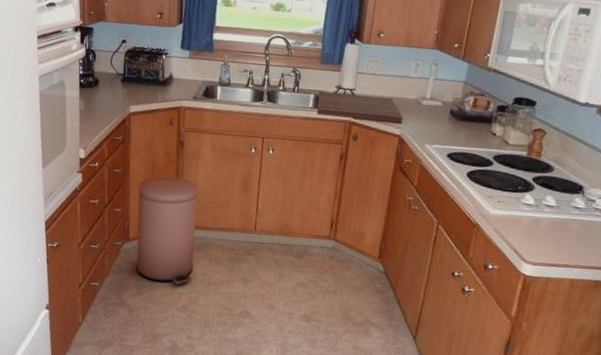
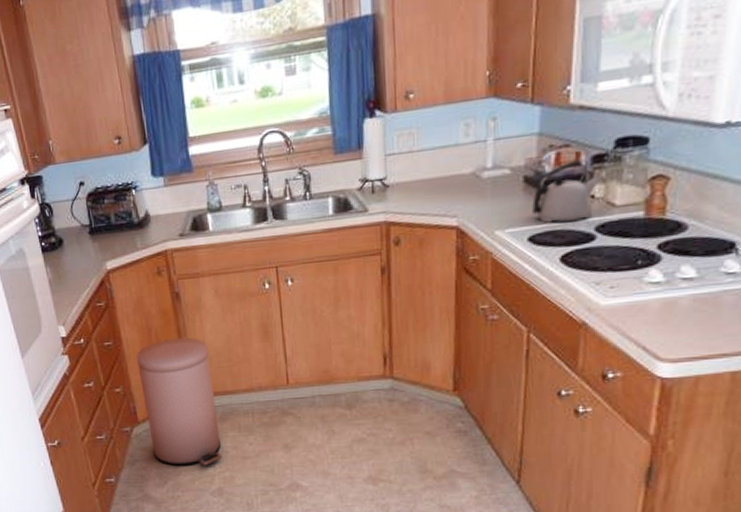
cutting board: present [316,91,403,123] -> none [337,178,459,224]
kettle: none [453,106,503,149] -> present [532,160,603,223]

